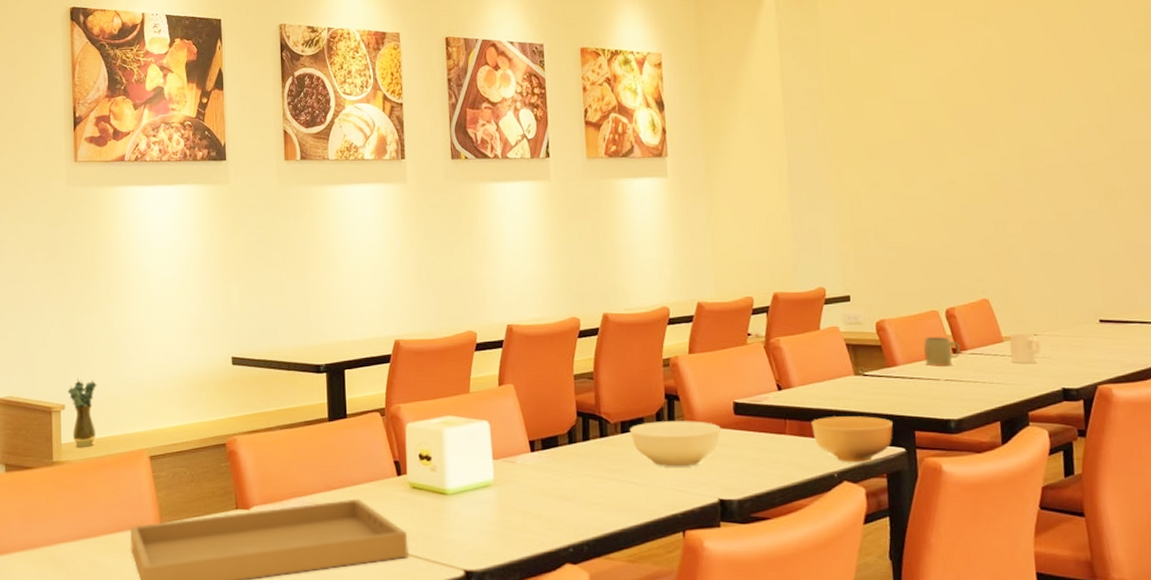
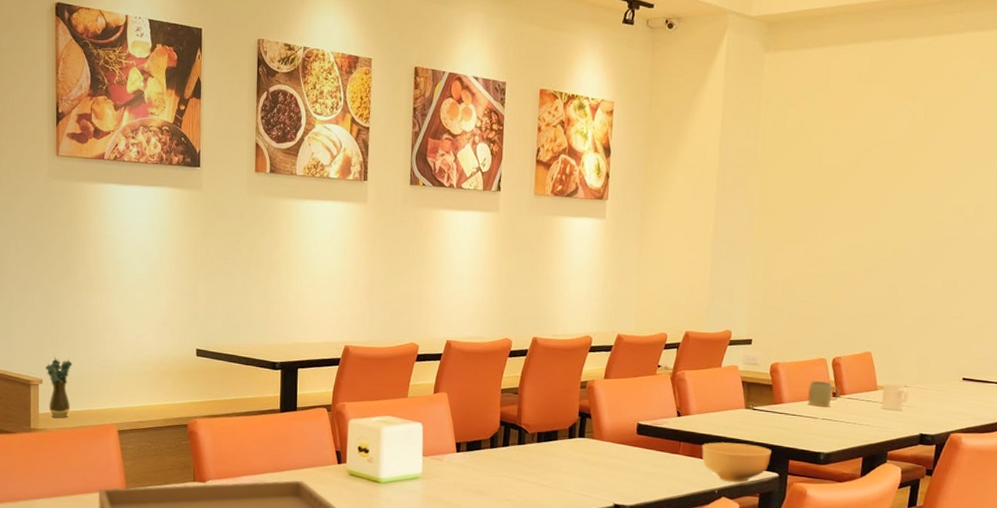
bowl: present [629,421,721,467] -> none [544,434,624,475]

